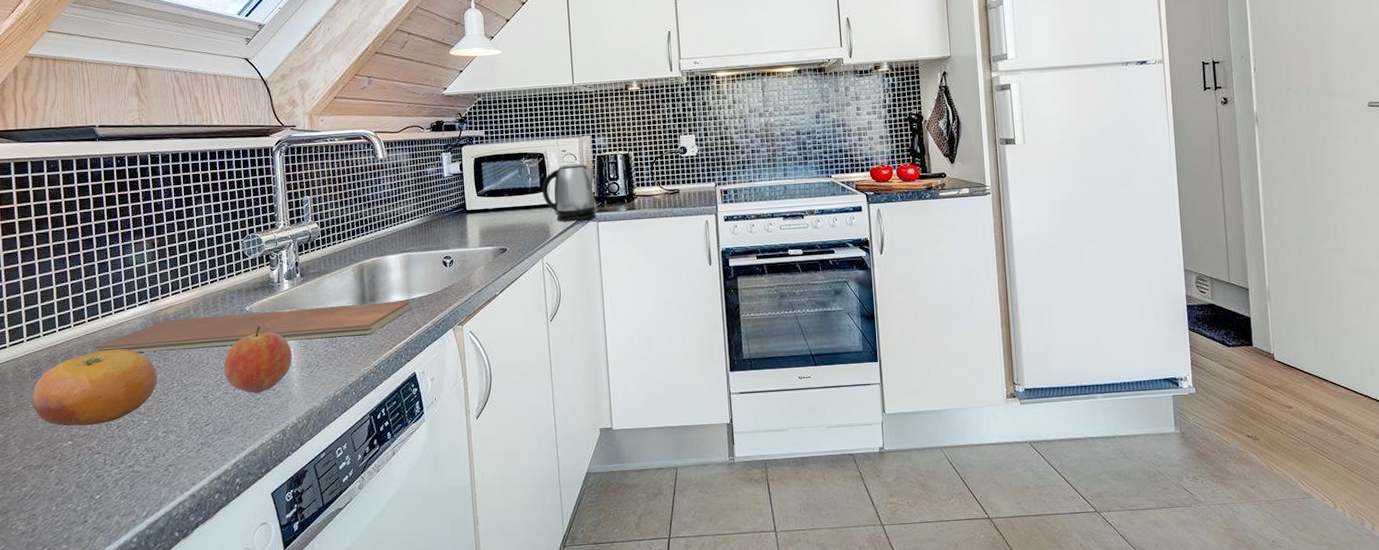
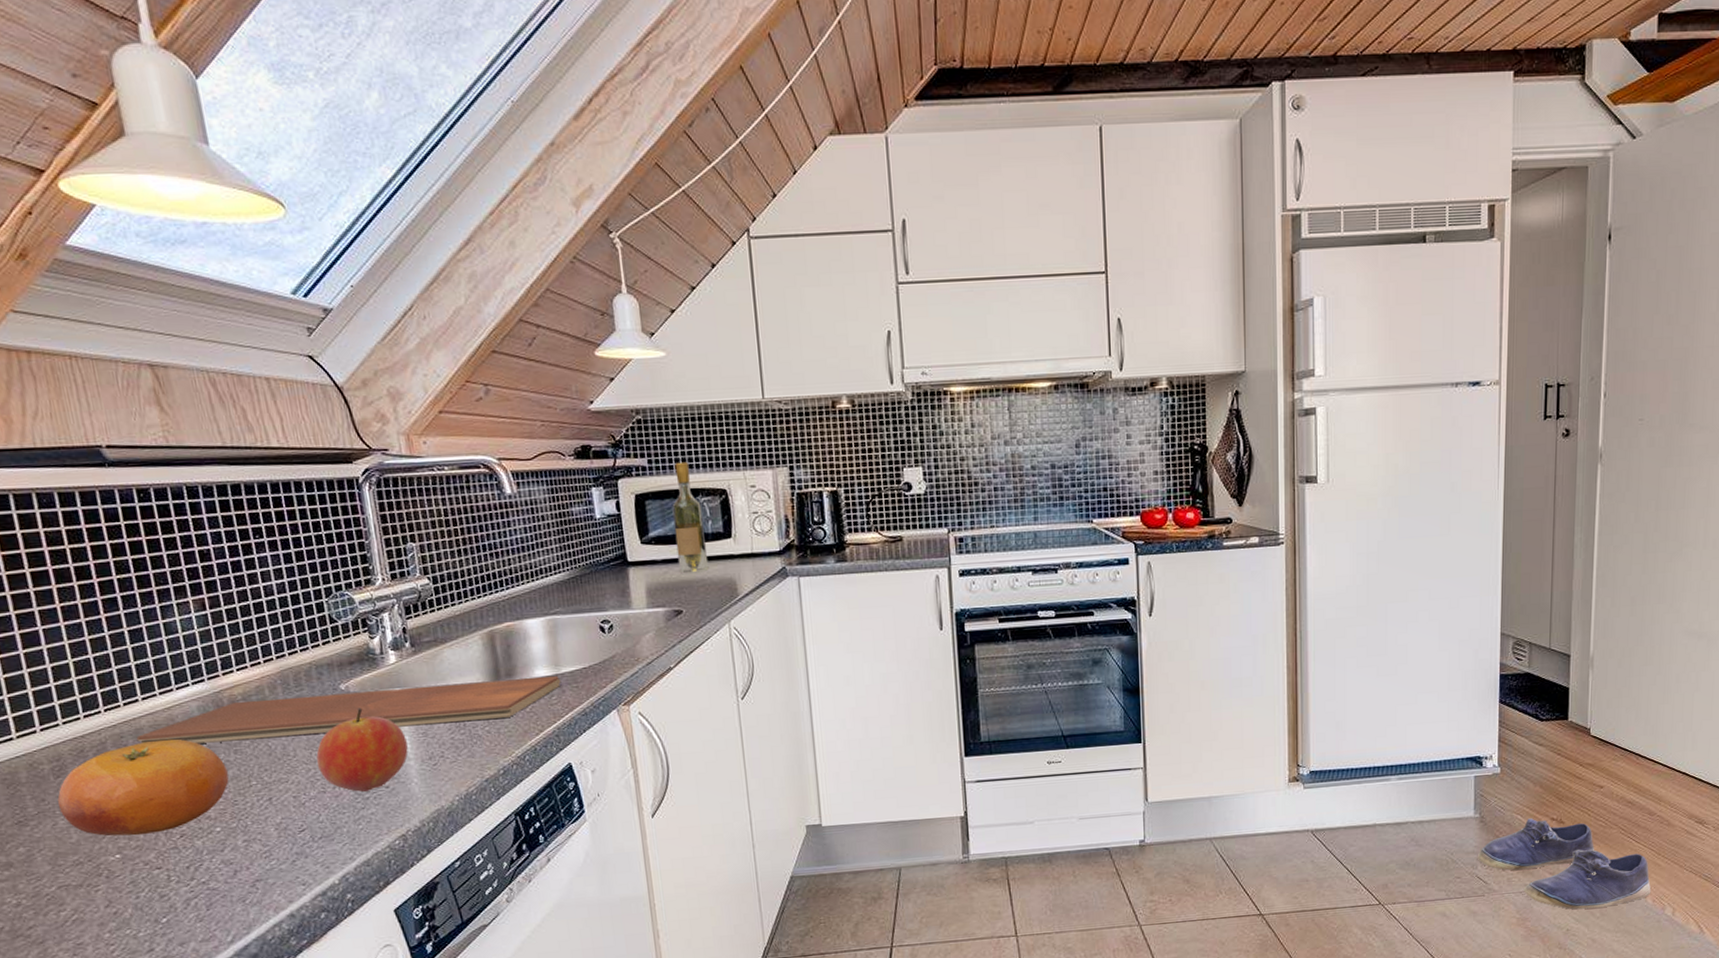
bottle: none [502,132,529,221] -> present [672,461,709,575]
kettle: present [542,163,596,223] -> none [726,502,797,578]
shoe: none [1181,435,1349,522] -> present [1477,818,1652,910]

